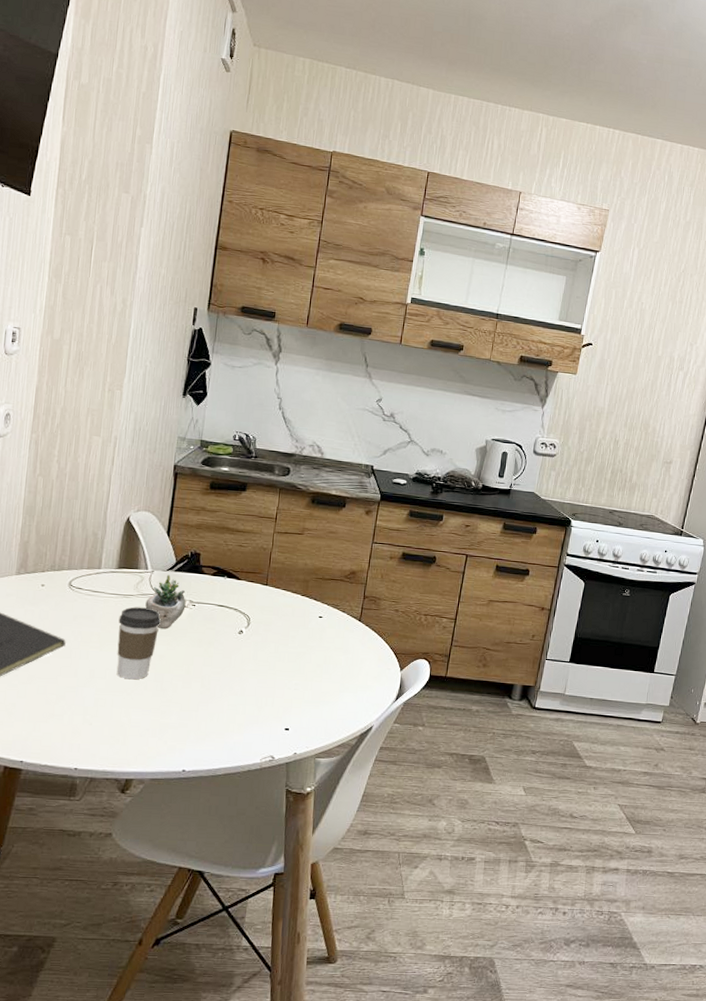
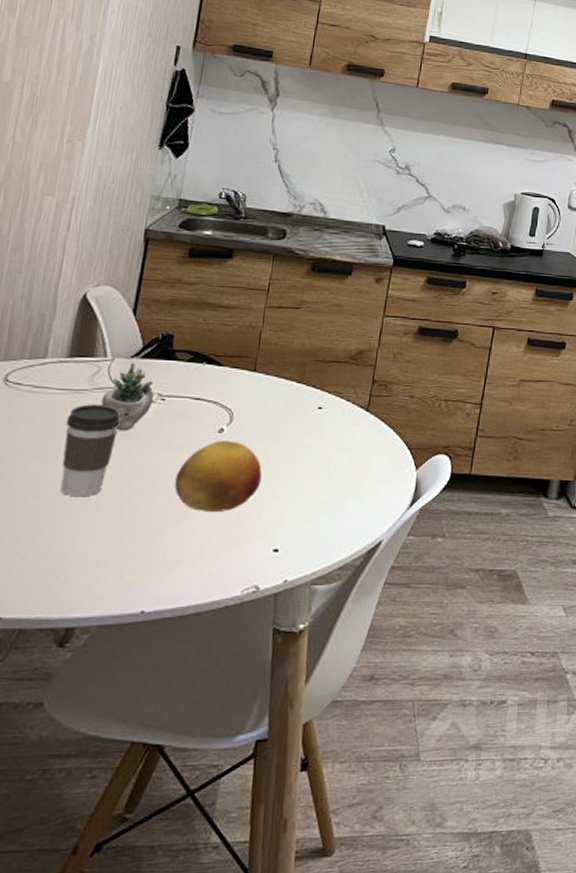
fruit: none [205,640,275,697] -> present [175,440,262,513]

